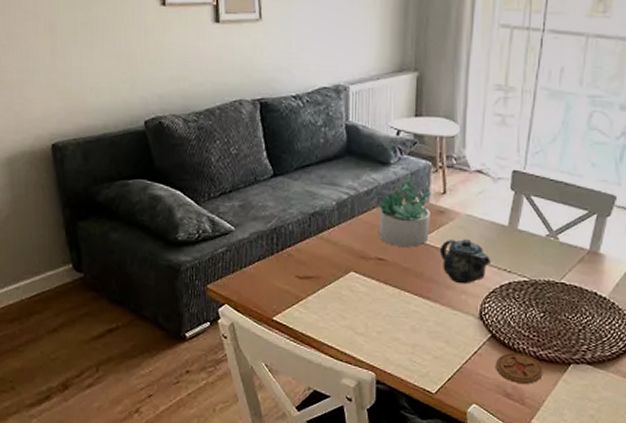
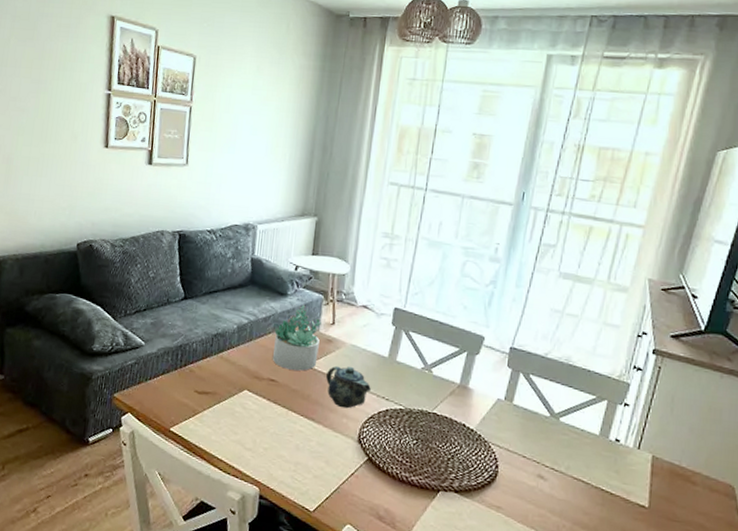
coaster: present [496,353,543,384] -> none [370,476,414,508]

